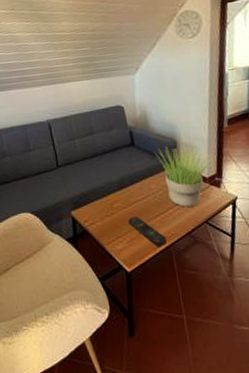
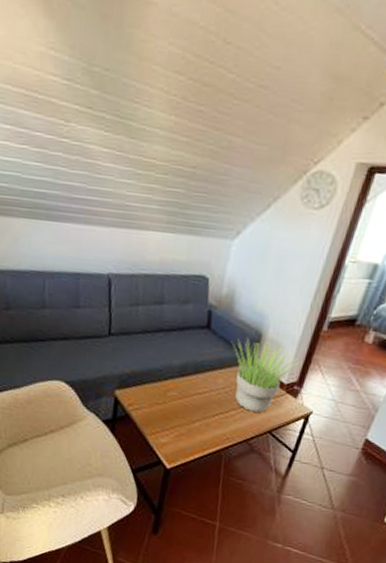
remote control: present [128,217,166,246] -> none [180,410,220,448]

